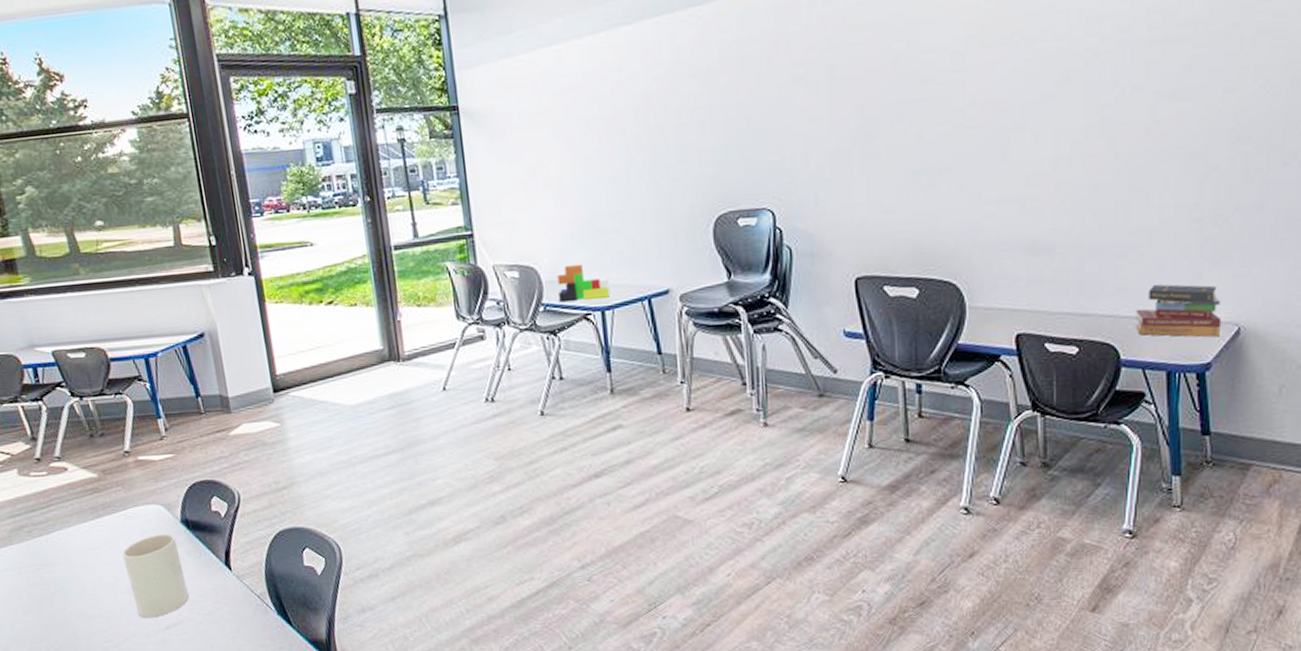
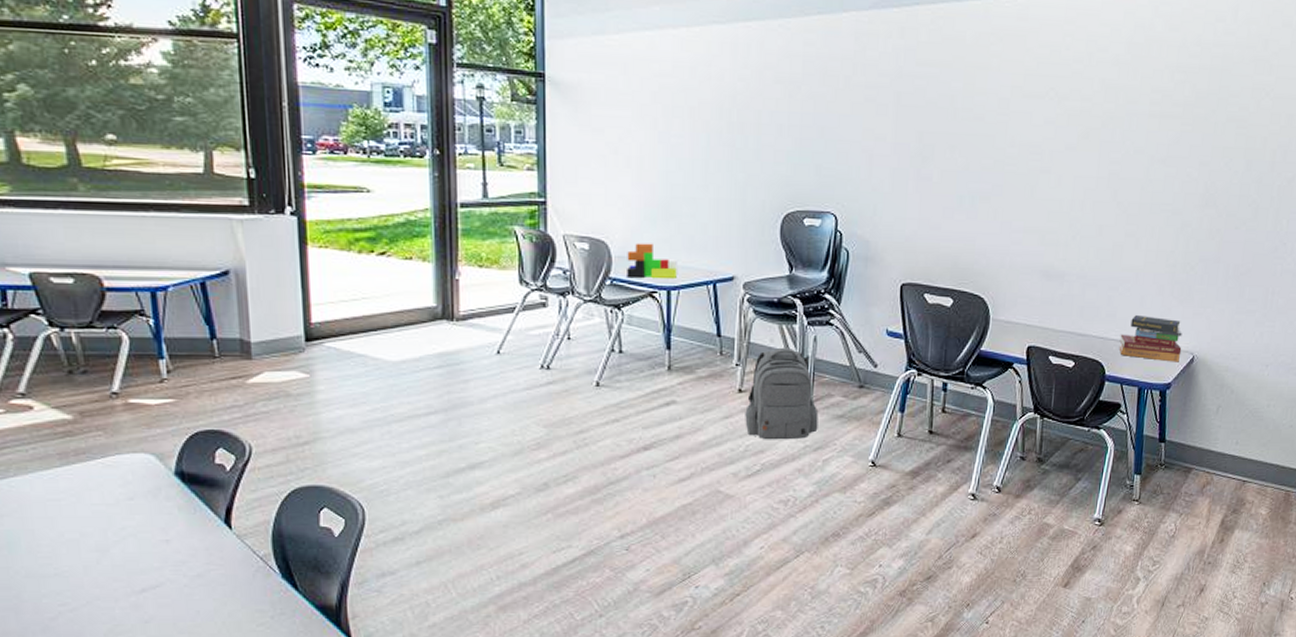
cup: present [122,533,189,618] -> none [94,486,175,580]
backpack: none [696,359,777,460] -> present [745,347,819,440]

